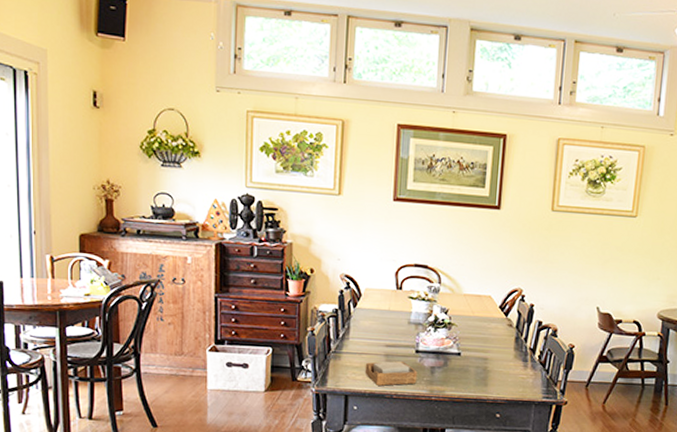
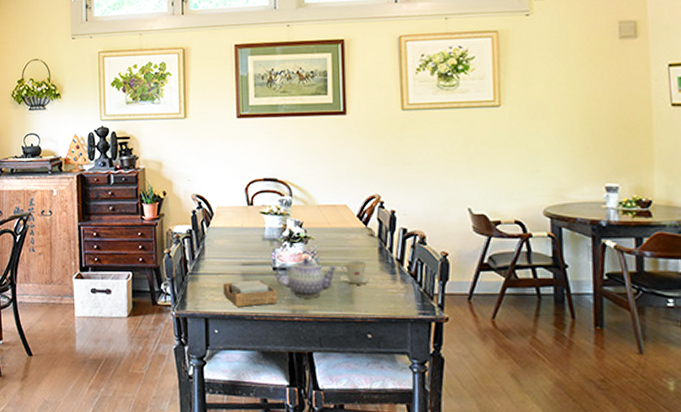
teapot: none [417,342,476,381] -> present [275,257,338,299]
teacup: none [477,347,507,370] -> present [339,260,373,285]

